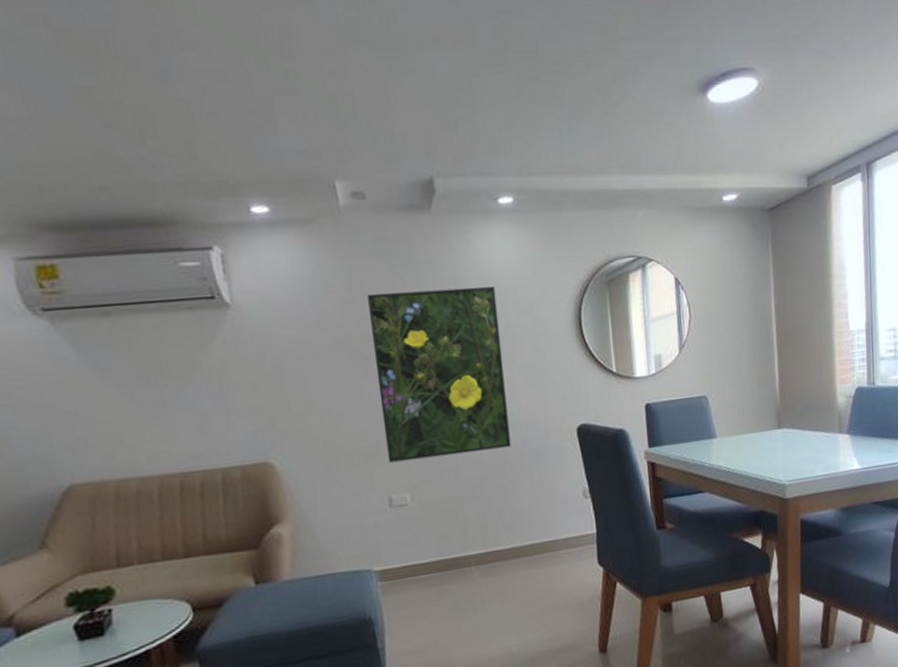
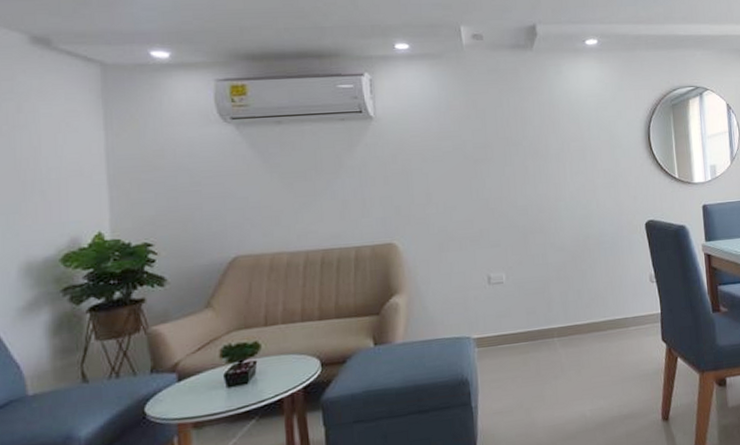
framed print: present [367,286,511,463] -> none [479,107,591,247]

